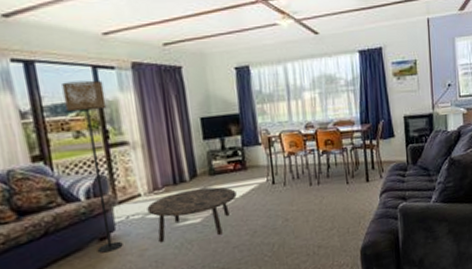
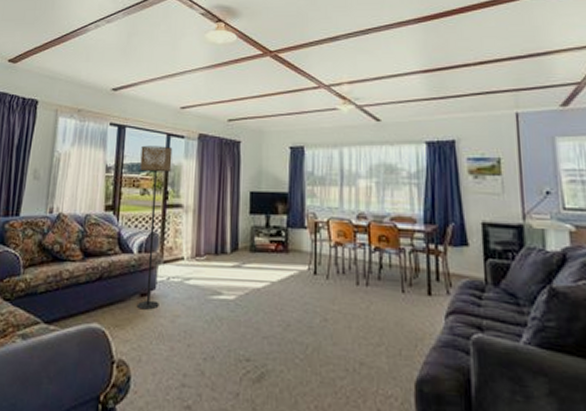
coffee table: present [147,187,237,243] -> none [187,262,274,319]

